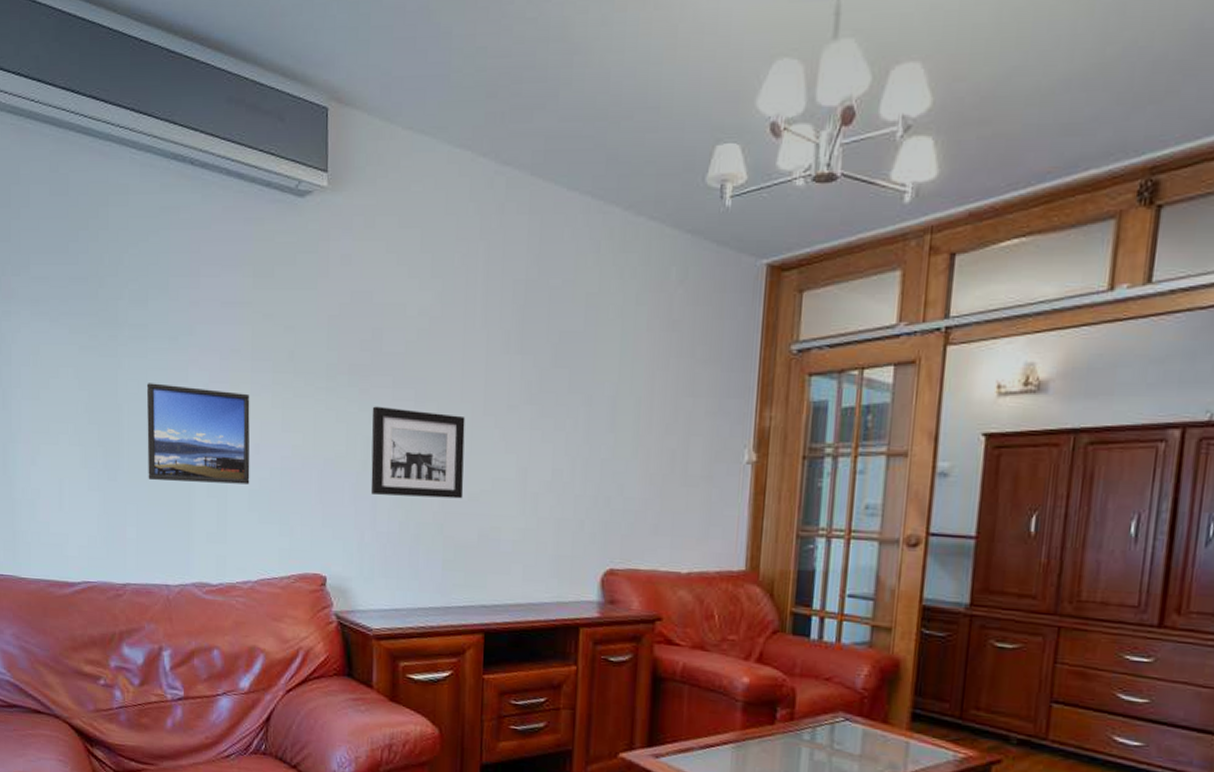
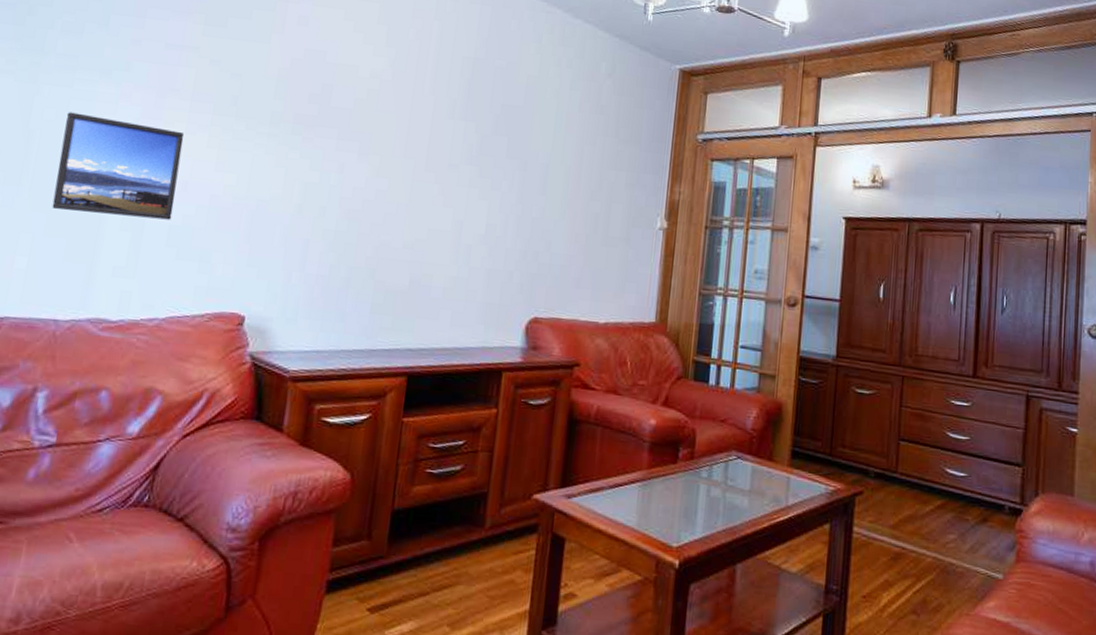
wall art: present [370,406,465,499] -> none [303,154,407,246]

